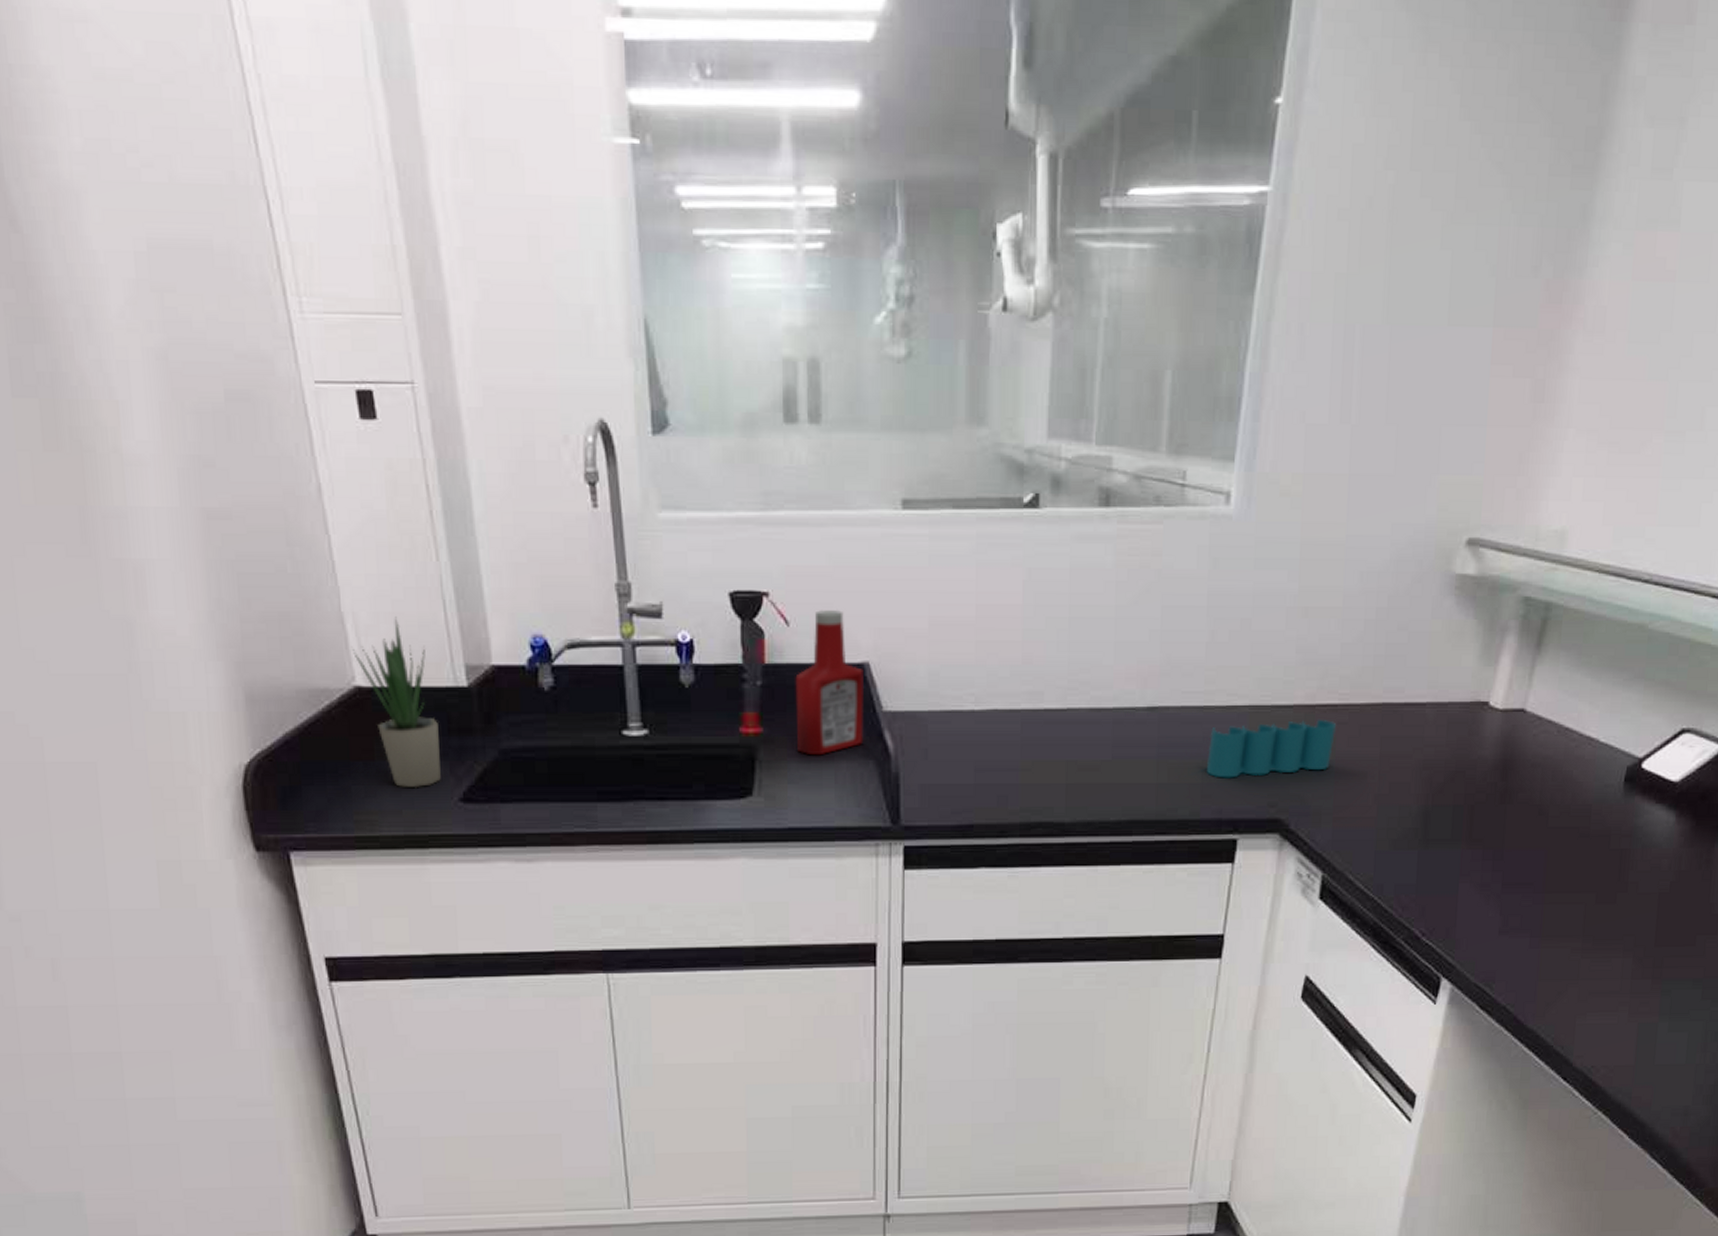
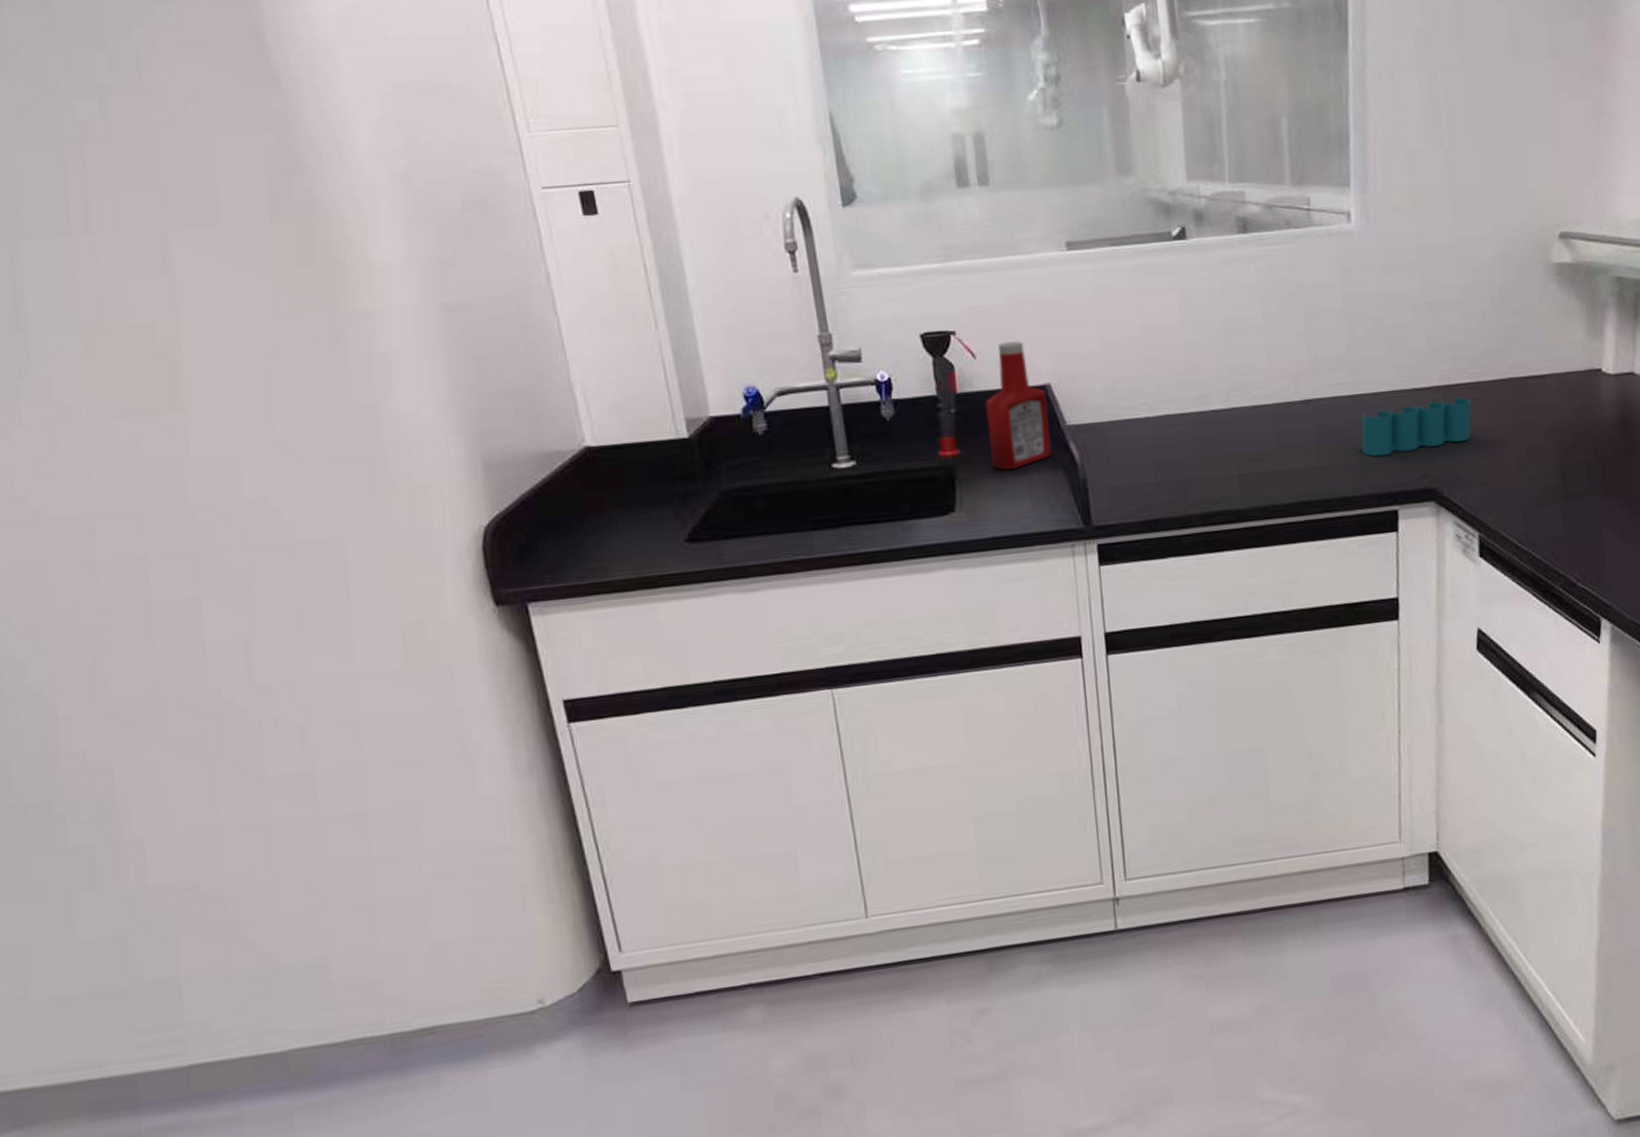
potted plant: present [351,617,441,788] -> none [581,382,667,534]

